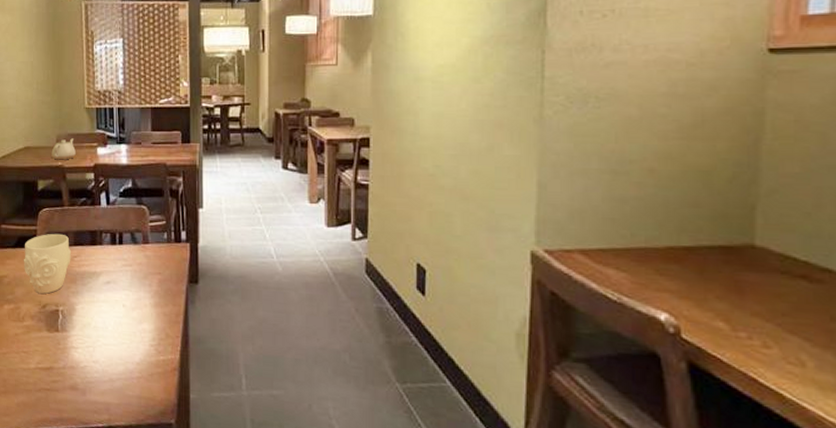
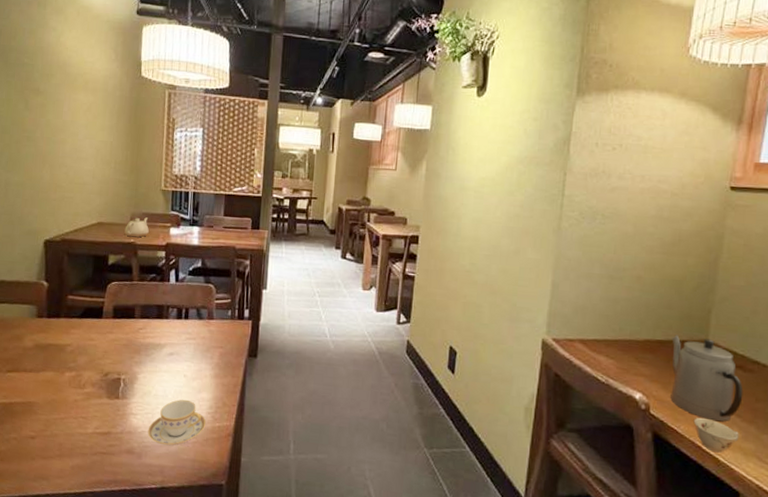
cup: present [23,233,71,294] -> none [88,306,137,363]
teacup: none [90,331,150,381] -> present [147,399,206,446]
teapot: none [703,239,811,348] -> present [670,335,743,422]
teacup: none [743,342,810,387] -> present [693,417,739,453]

